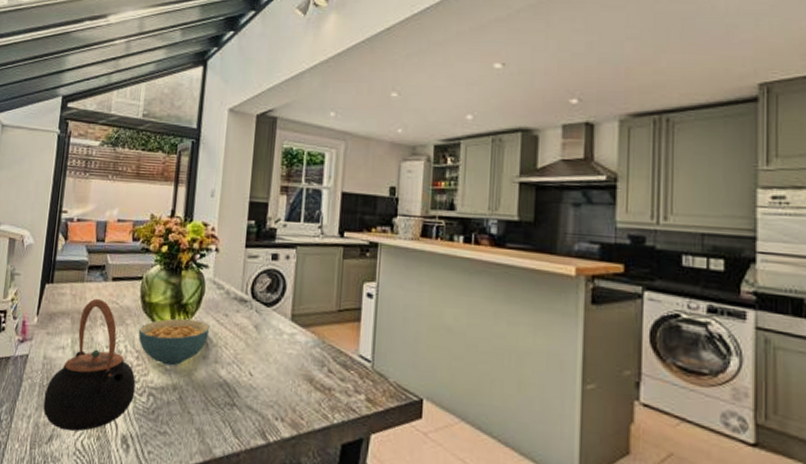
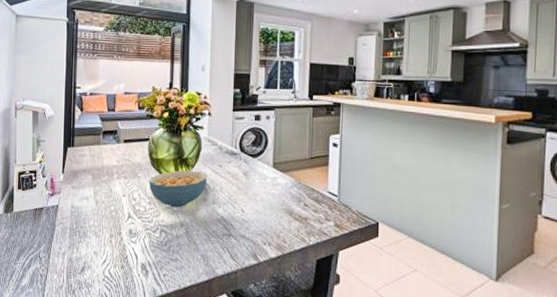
teapot: present [43,298,136,431] -> none [74,157,150,263]

